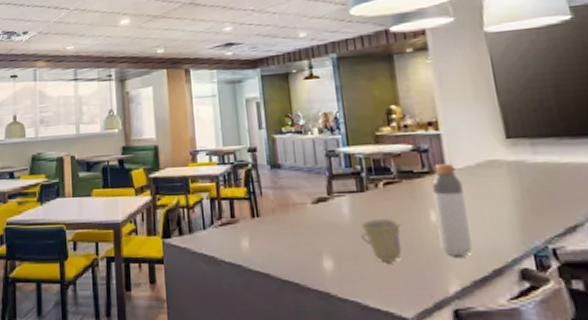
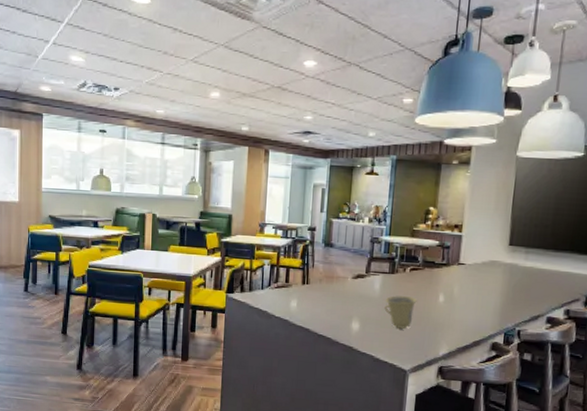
bottle: present [431,164,472,257] -> none [441,259,468,330]

